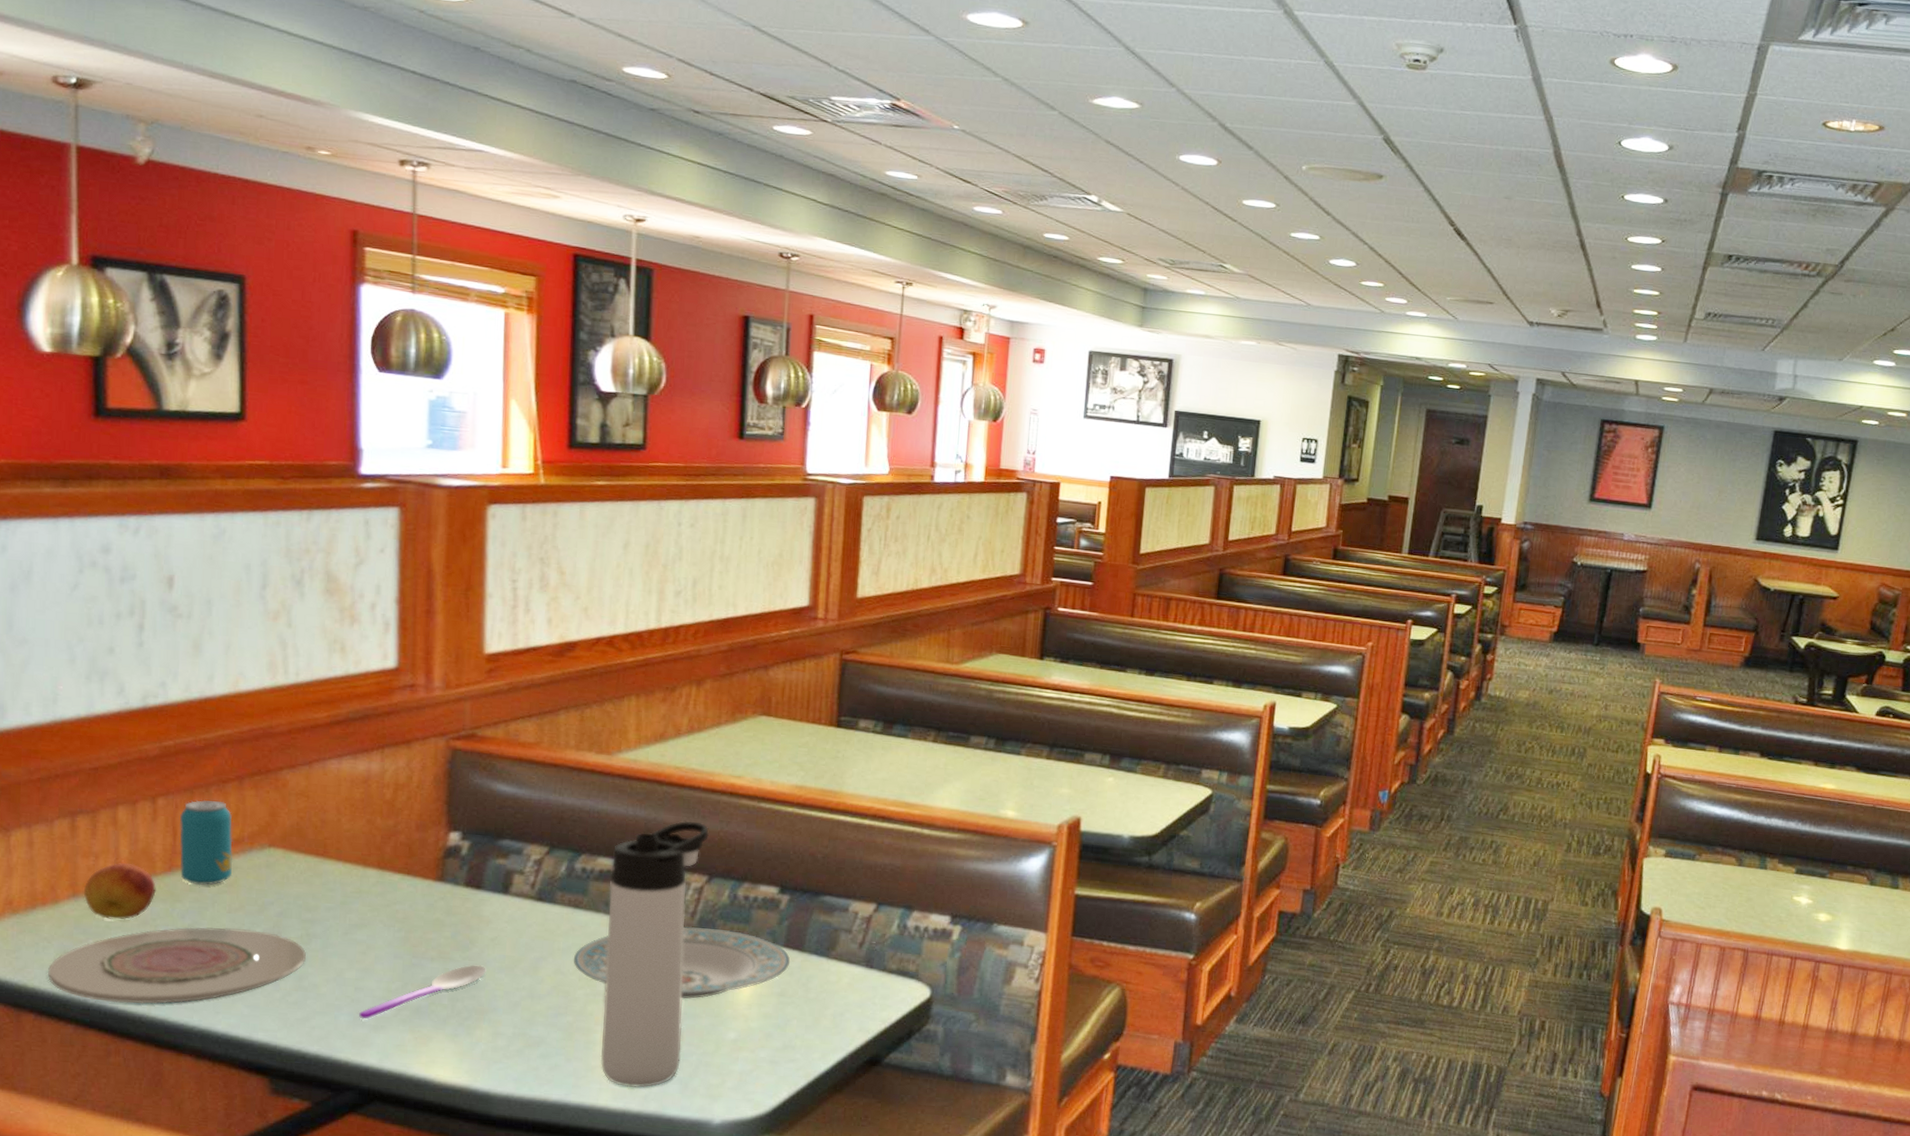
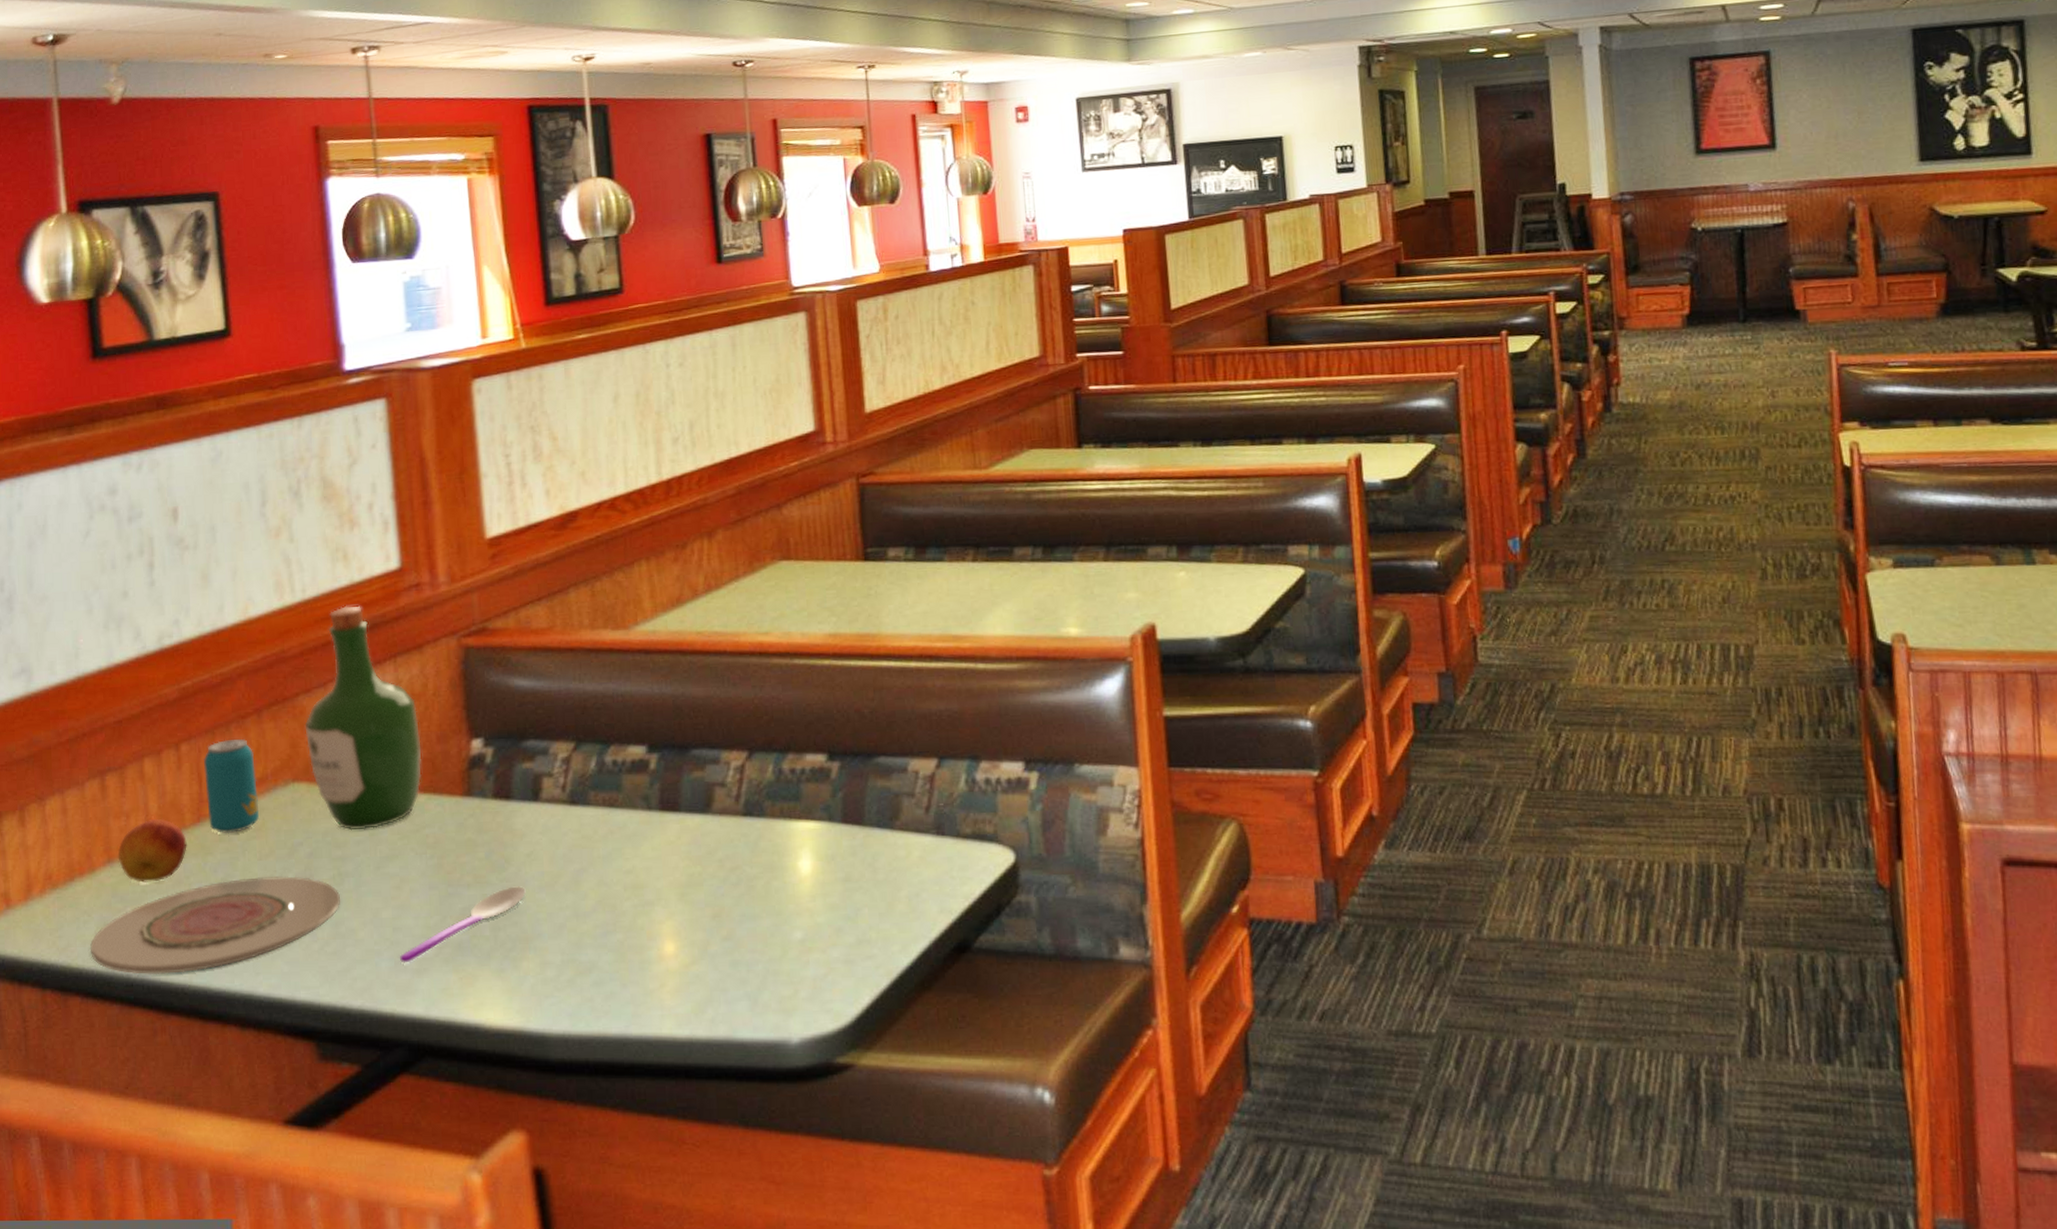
wine bottle: none [285,694,401,899] -> present [304,605,422,831]
plate: present [573,926,791,999] -> none [615,811,852,899]
thermos bottle: present [600,820,709,1088] -> none [643,690,746,1011]

